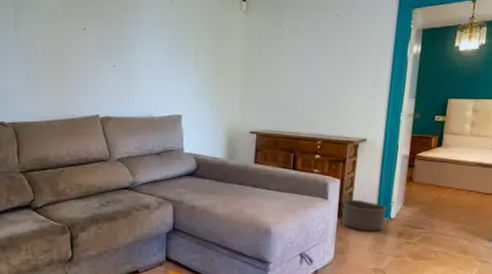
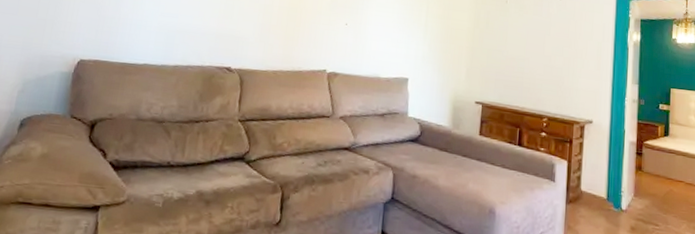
basket: present [342,199,387,231] -> none [570,184,617,223]

